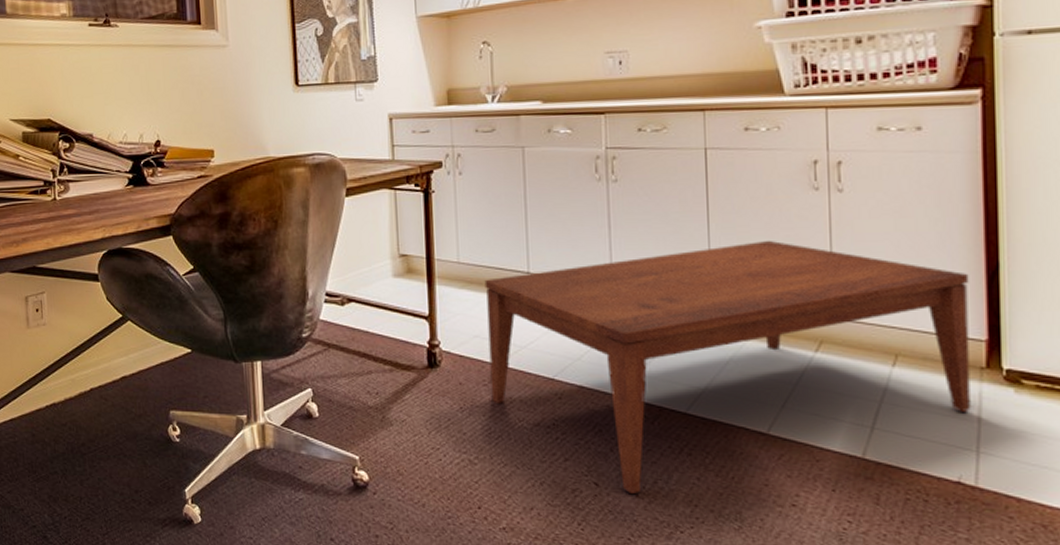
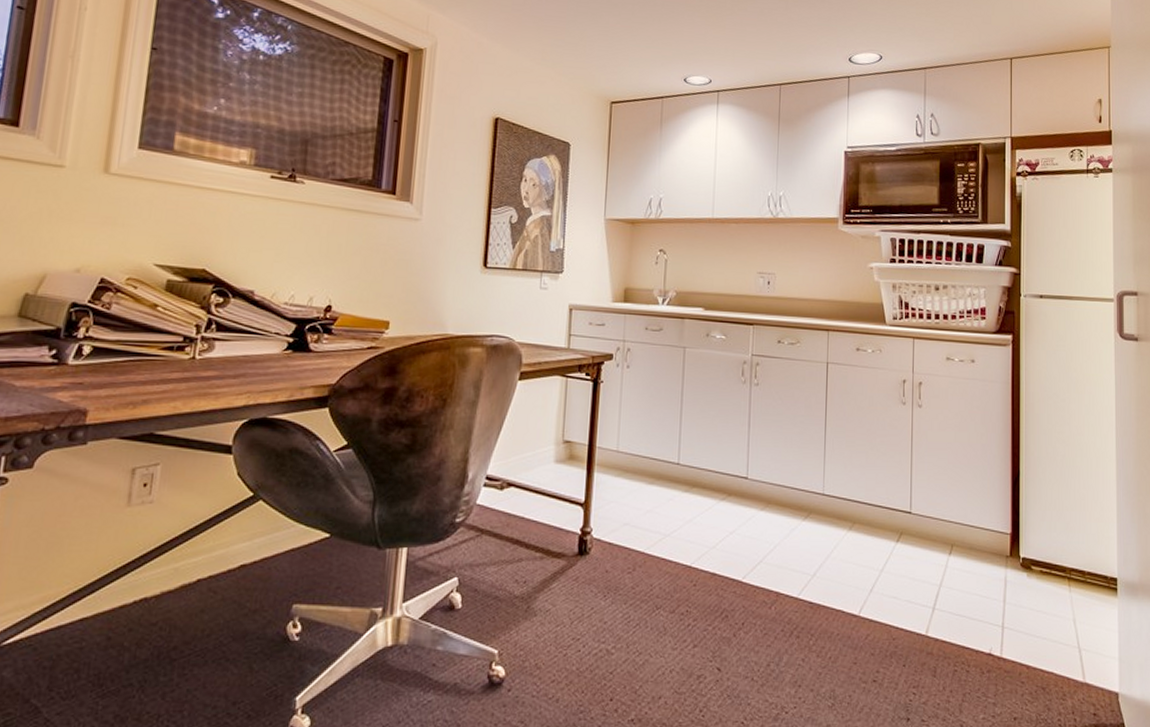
coffee table: present [484,240,971,495] -> none [634,444,1001,678]

